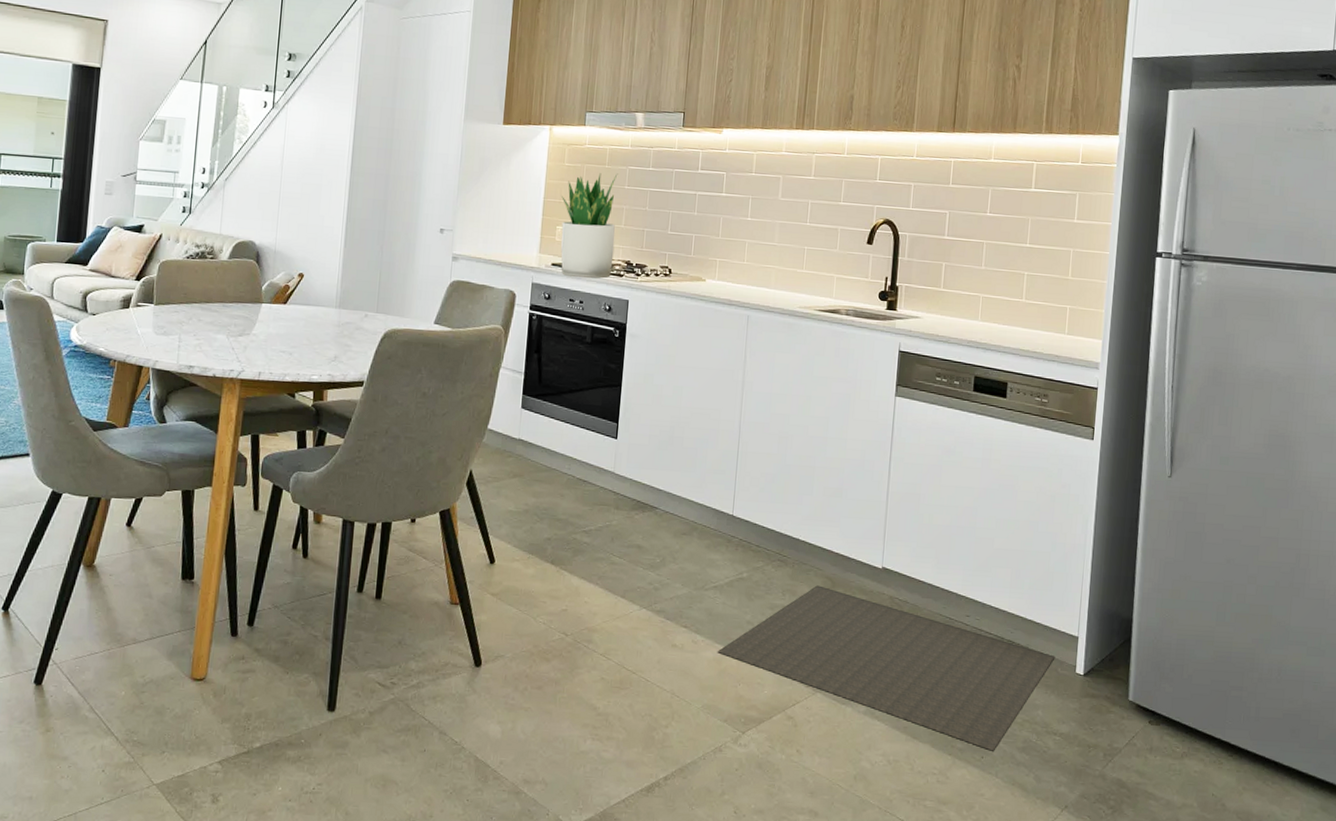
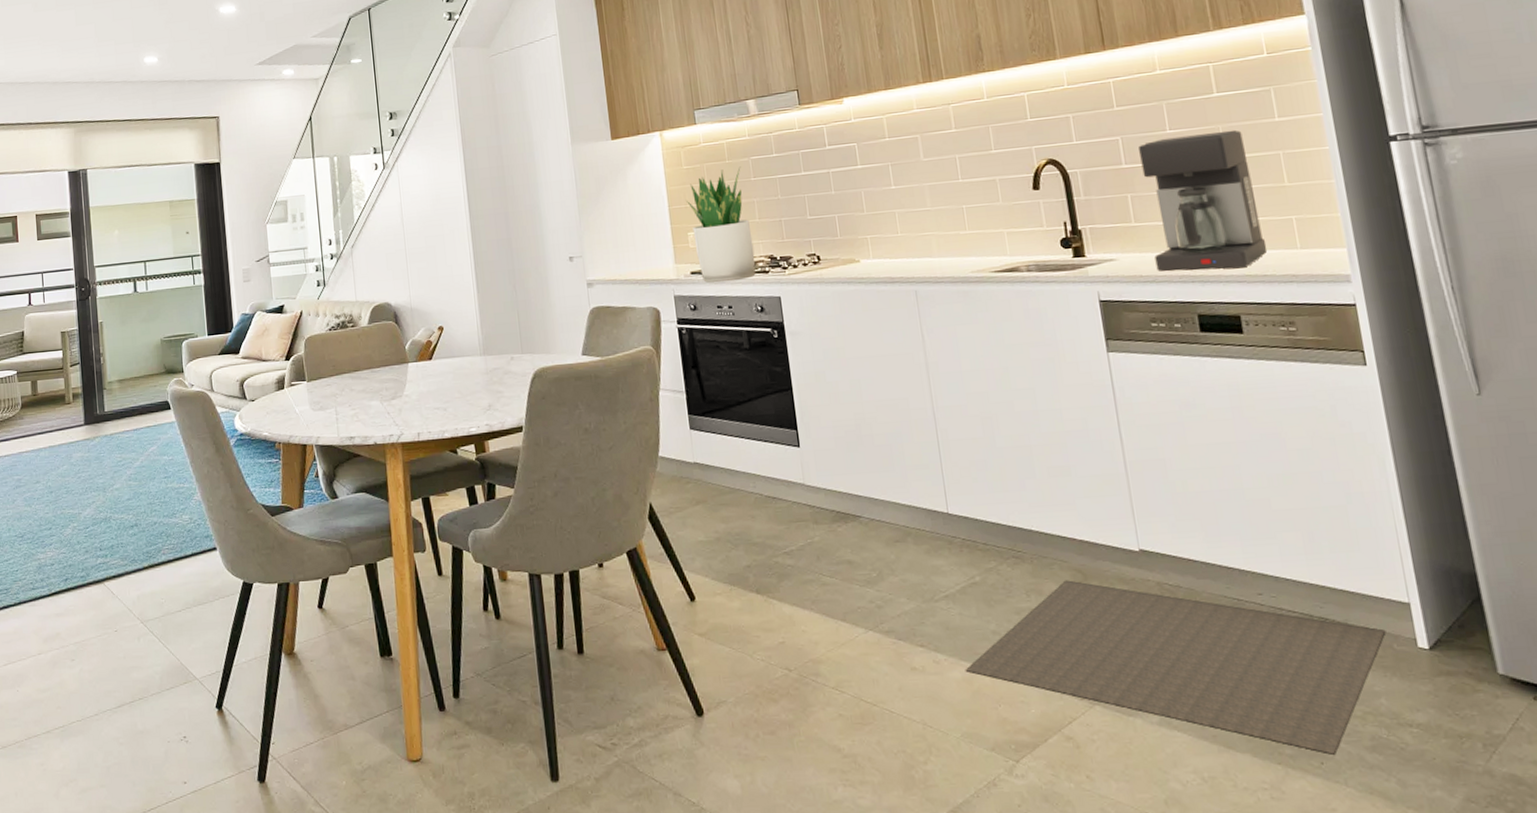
coffee maker: none [951,219,1046,343] -> present [1139,129,1268,272]

